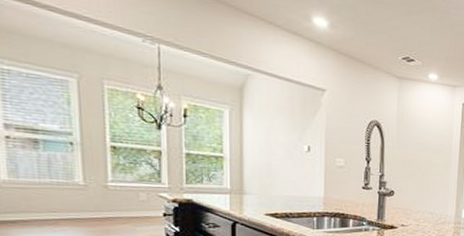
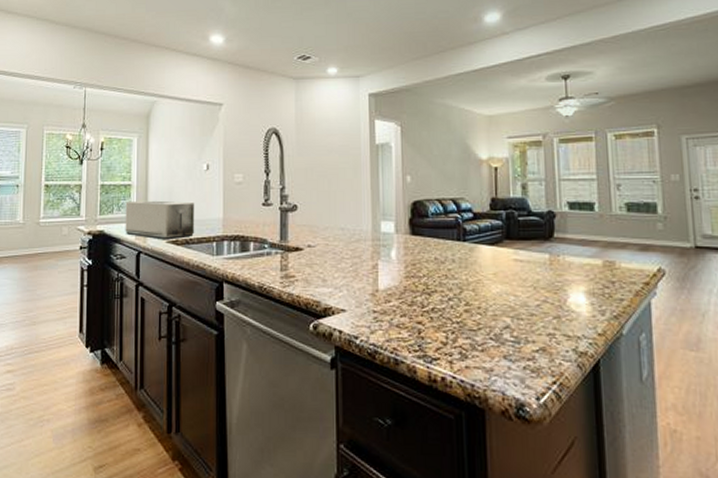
toaster: none [217,173,296,213] -> present [125,200,195,240]

